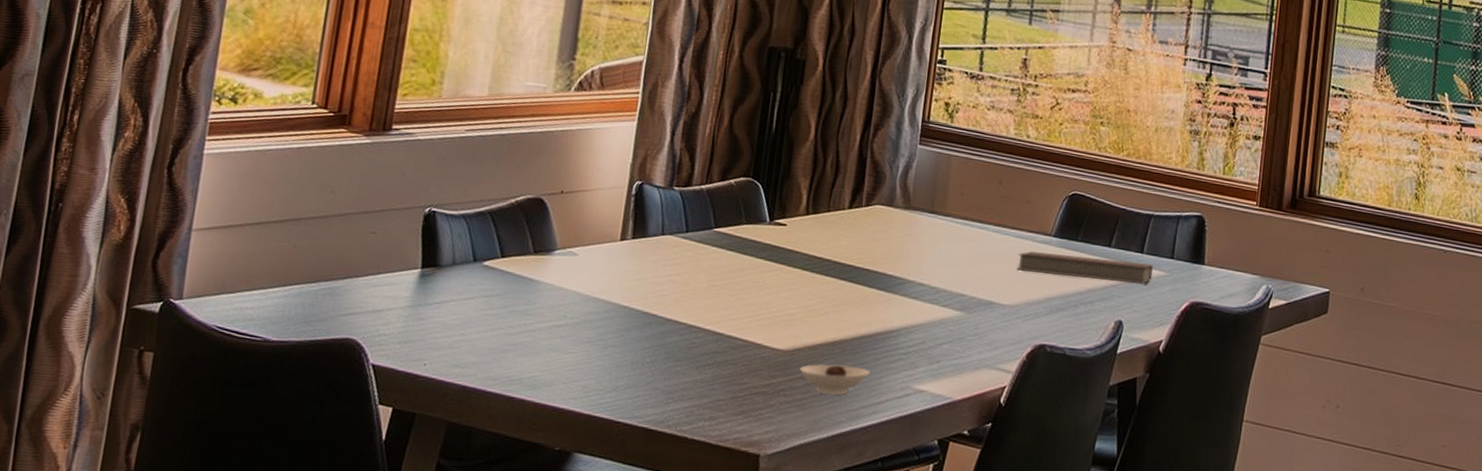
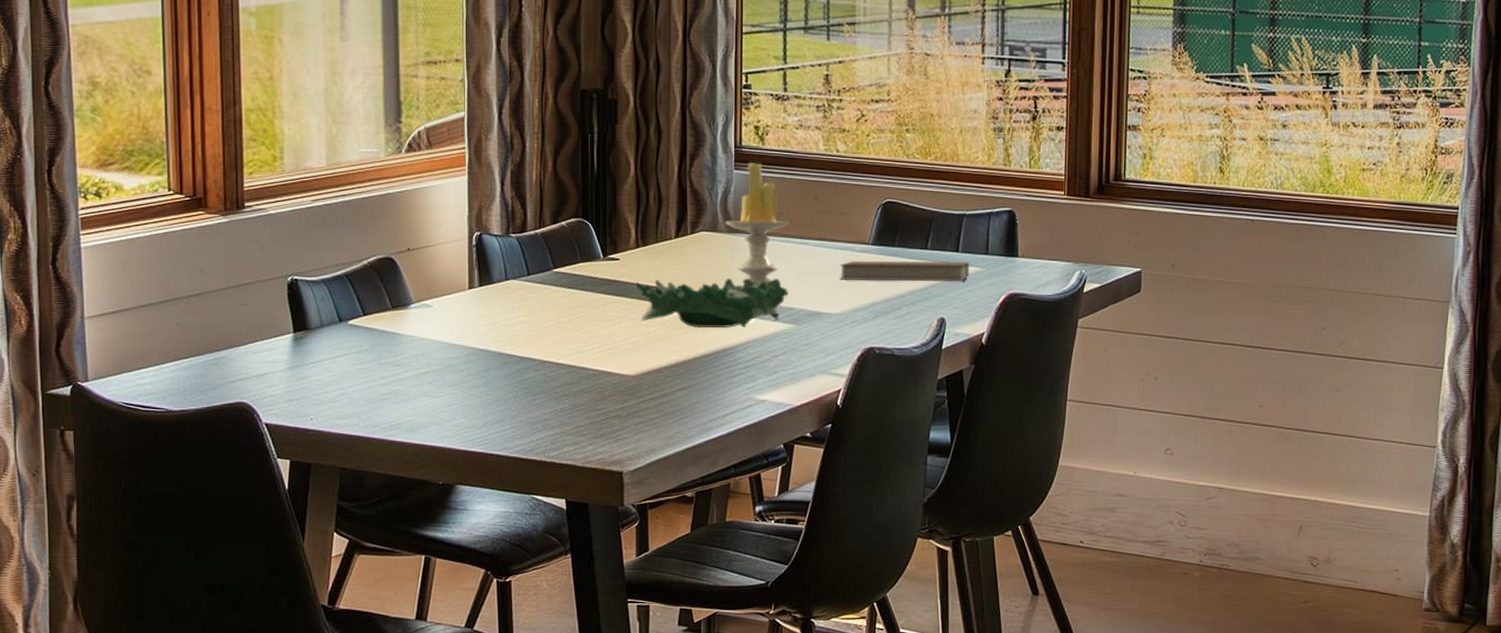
decorative bowl: none [800,251,961,311] -> present [635,277,788,329]
saucer: present [800,363,870,395] -> none [649,384,713,412]
candle: none [903,139,971,267] -> present [725,162,790,286]

